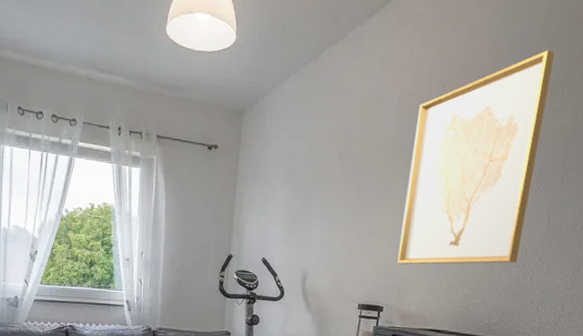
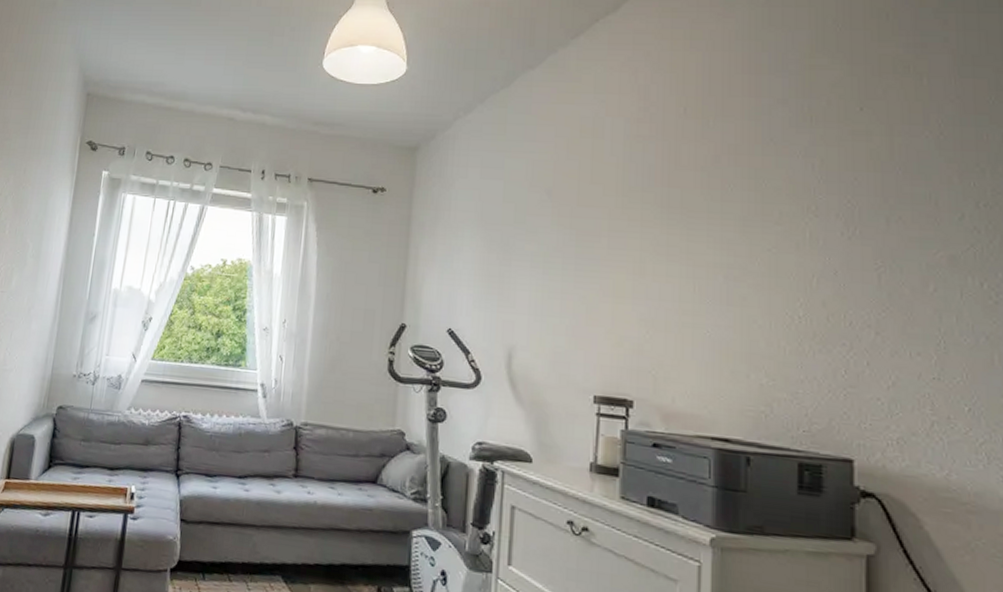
wall art: present [397,50,555,265] -> none [647,62,840,340]

